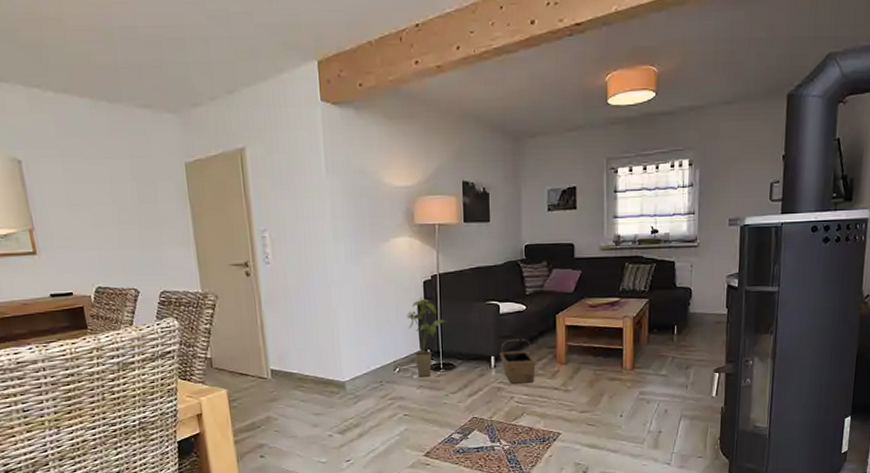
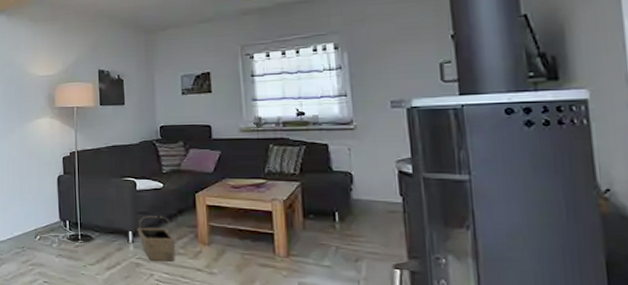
house plant: present [406,298,448,377] -> none [47,173,86,246]

